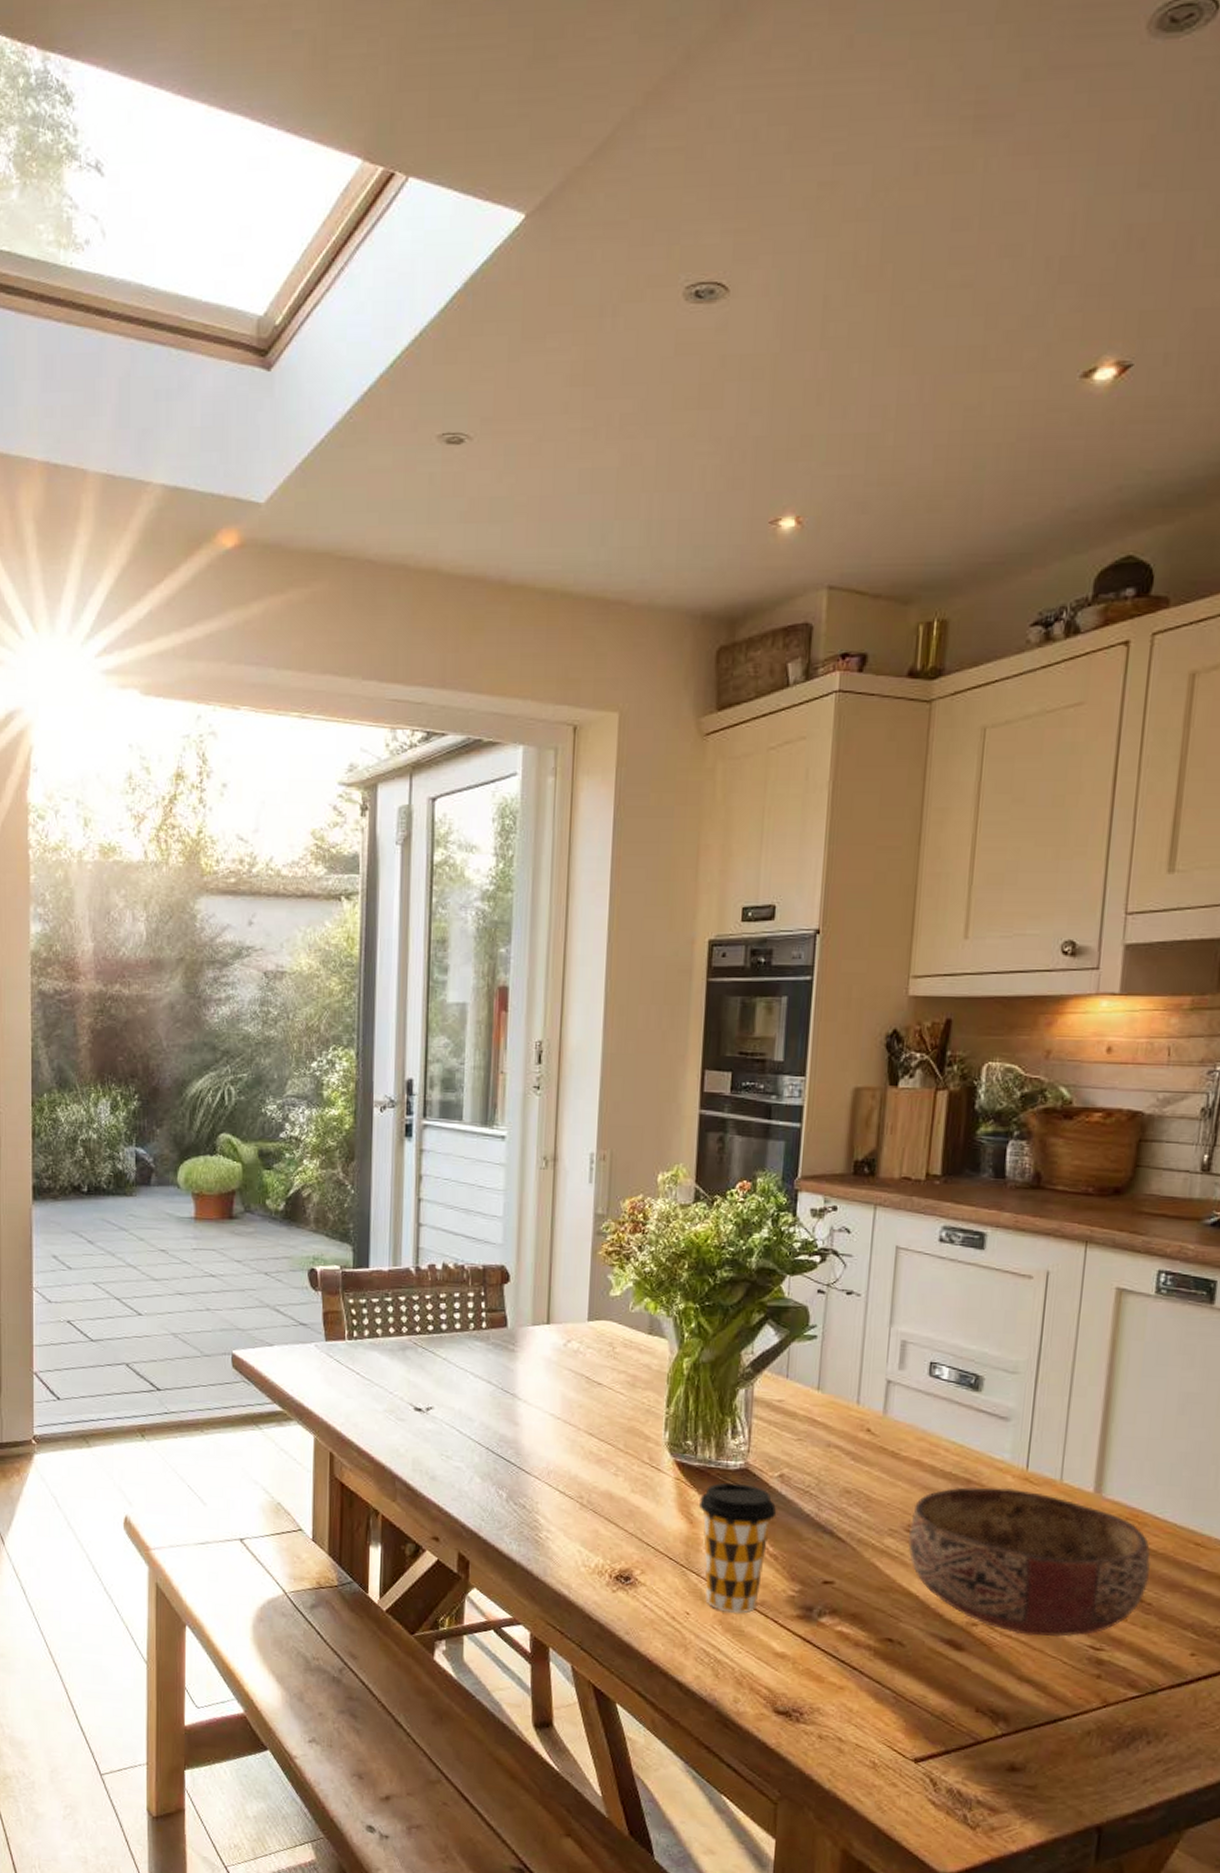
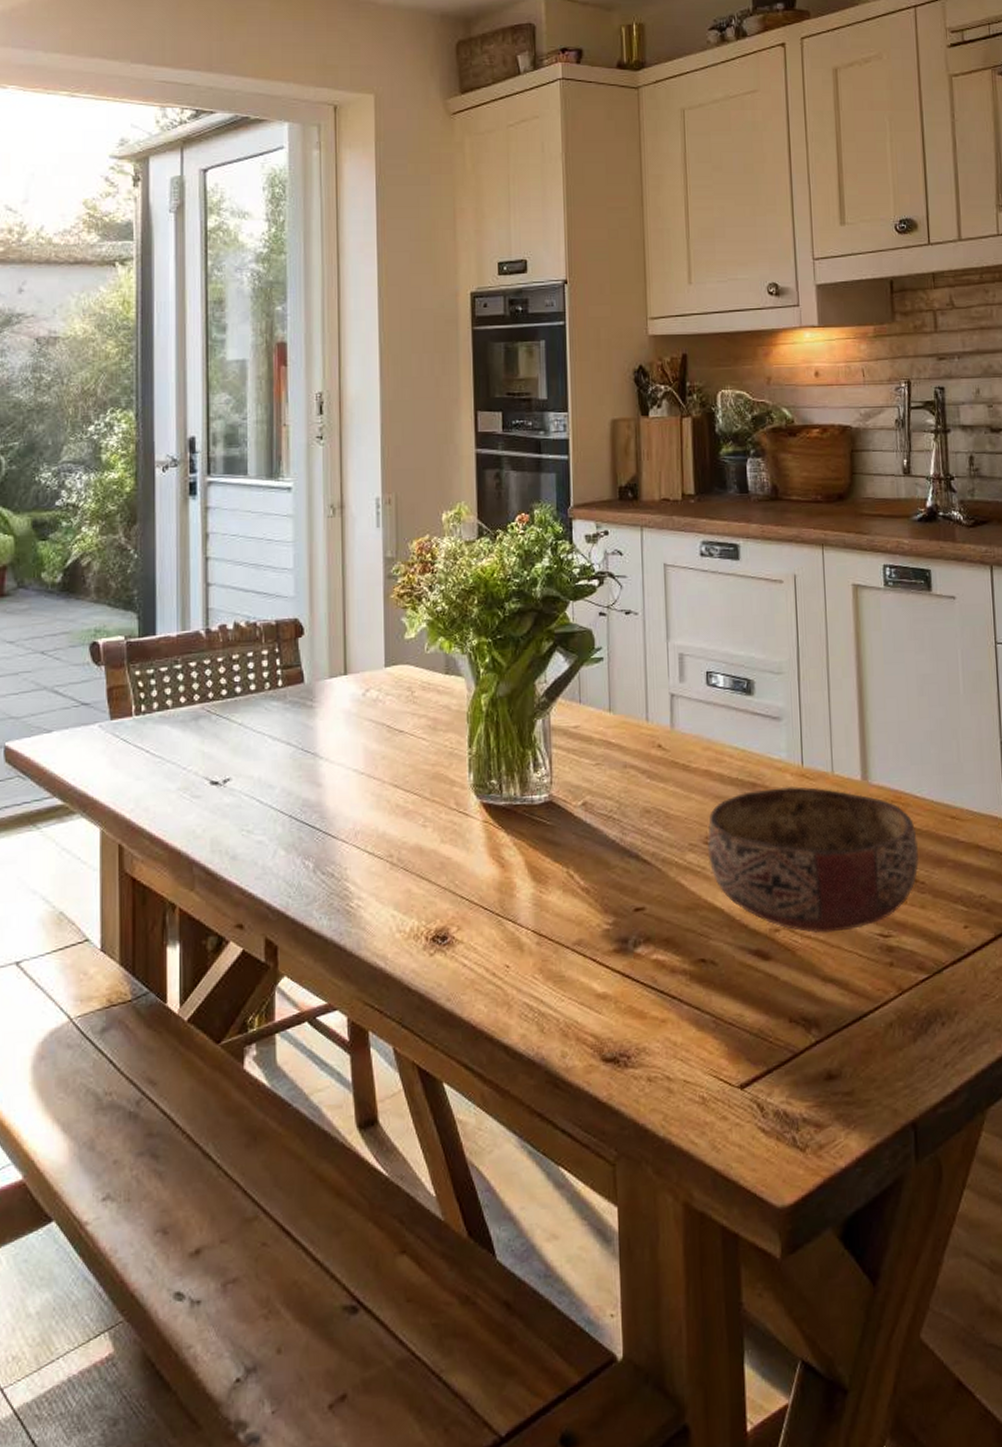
coffee cup: present [699,1482,777,1613] -> none [509,817,584,958]

